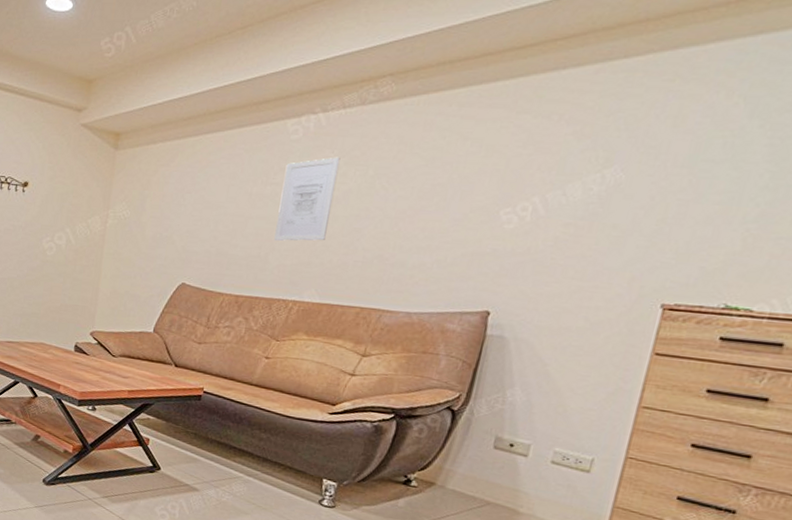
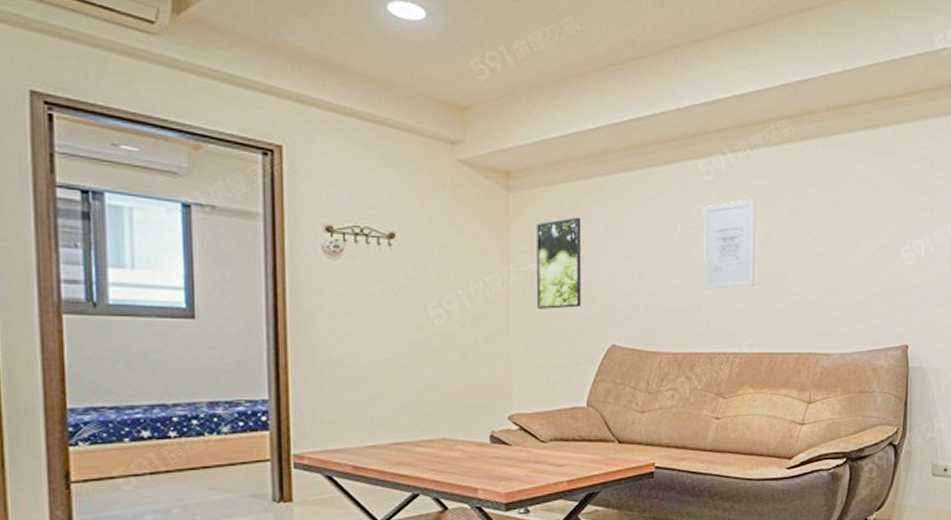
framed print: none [125,171,172,249] -> present [536,216,582,309]

